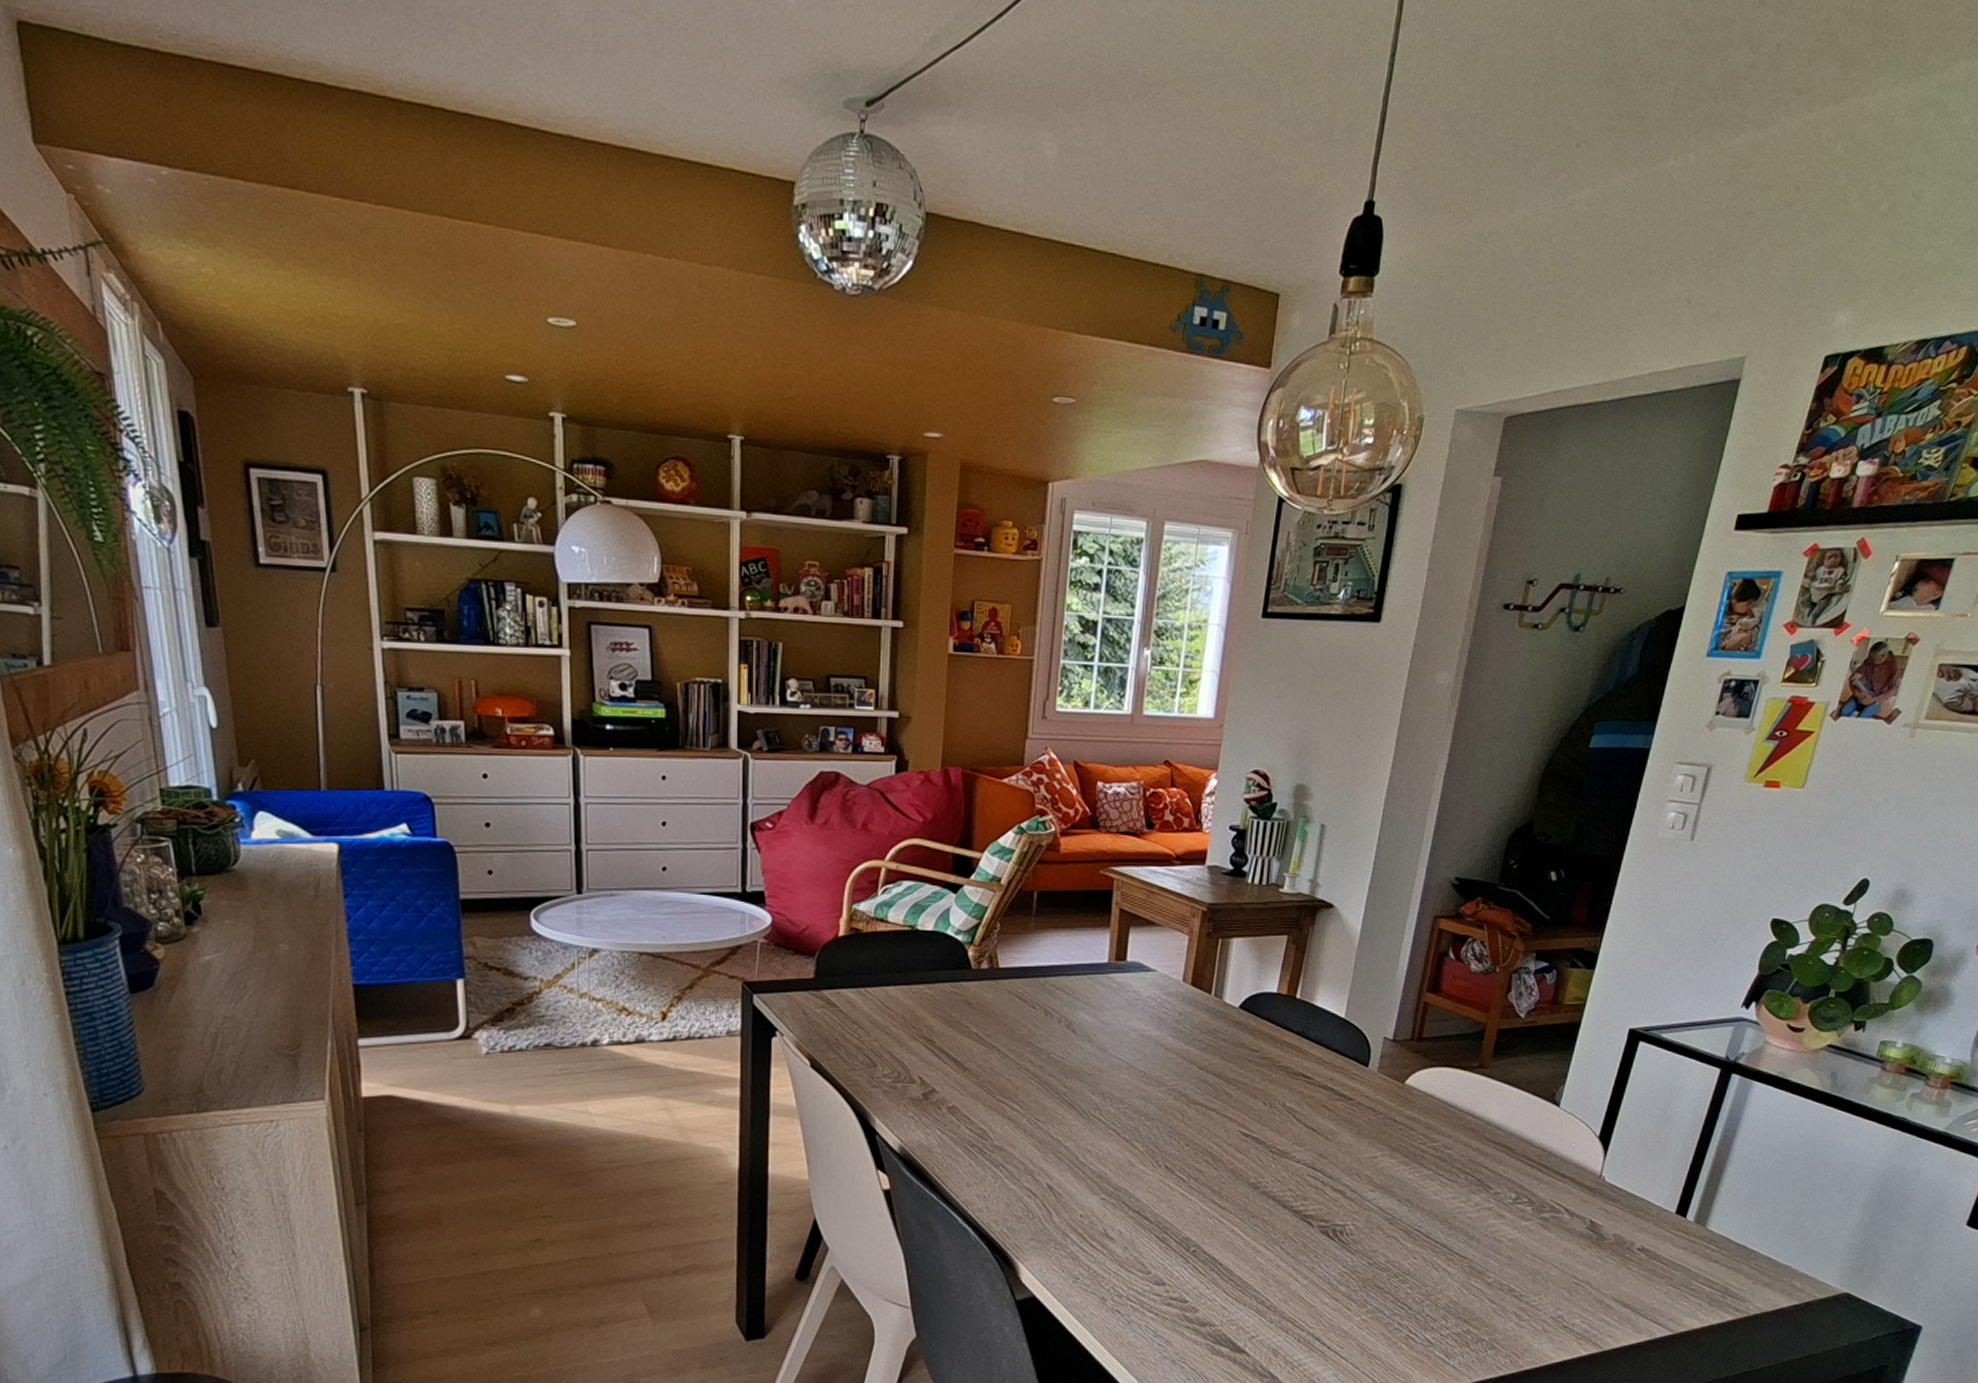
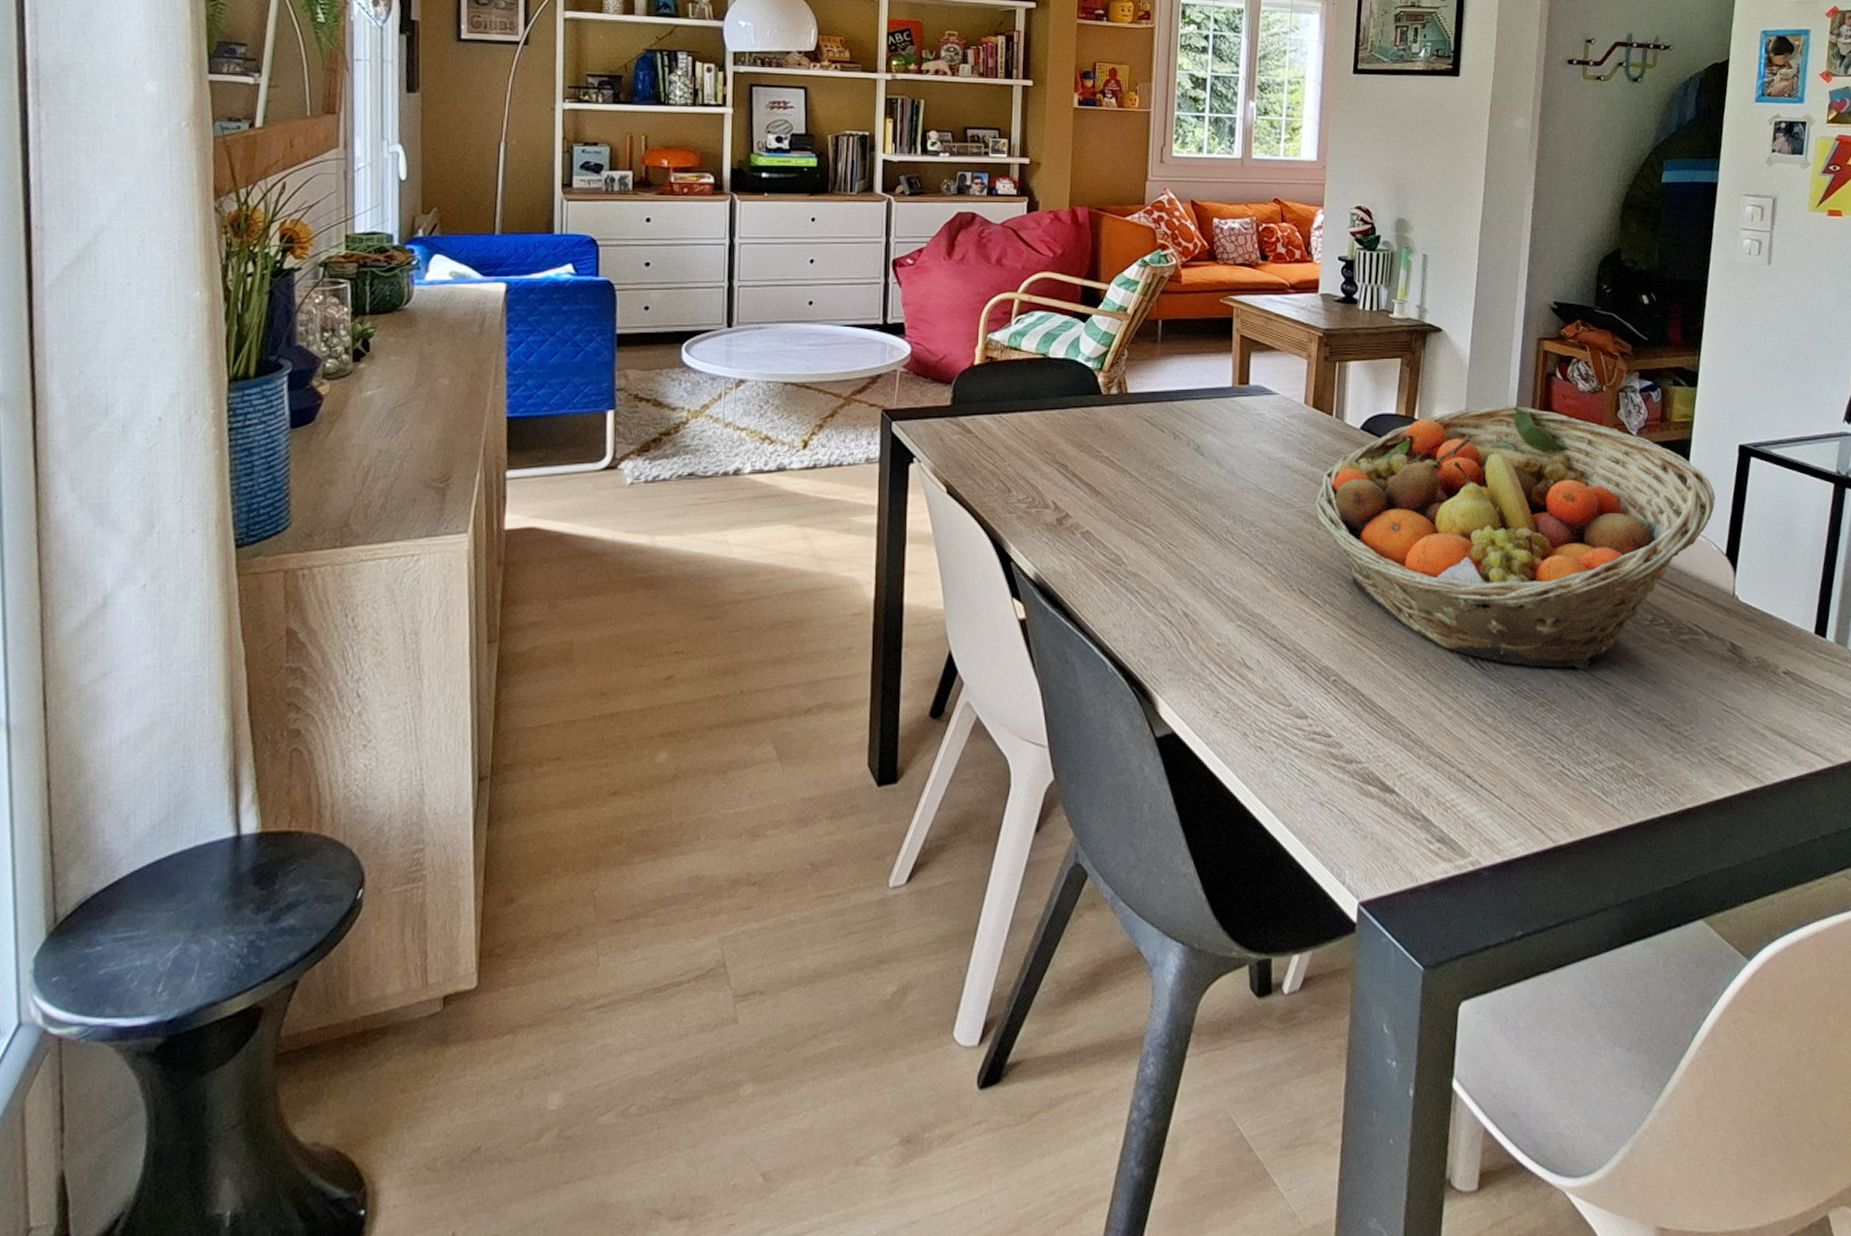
fruit basket: none [1186,986,1597,1245] -> present [1314,406,1716,670]

